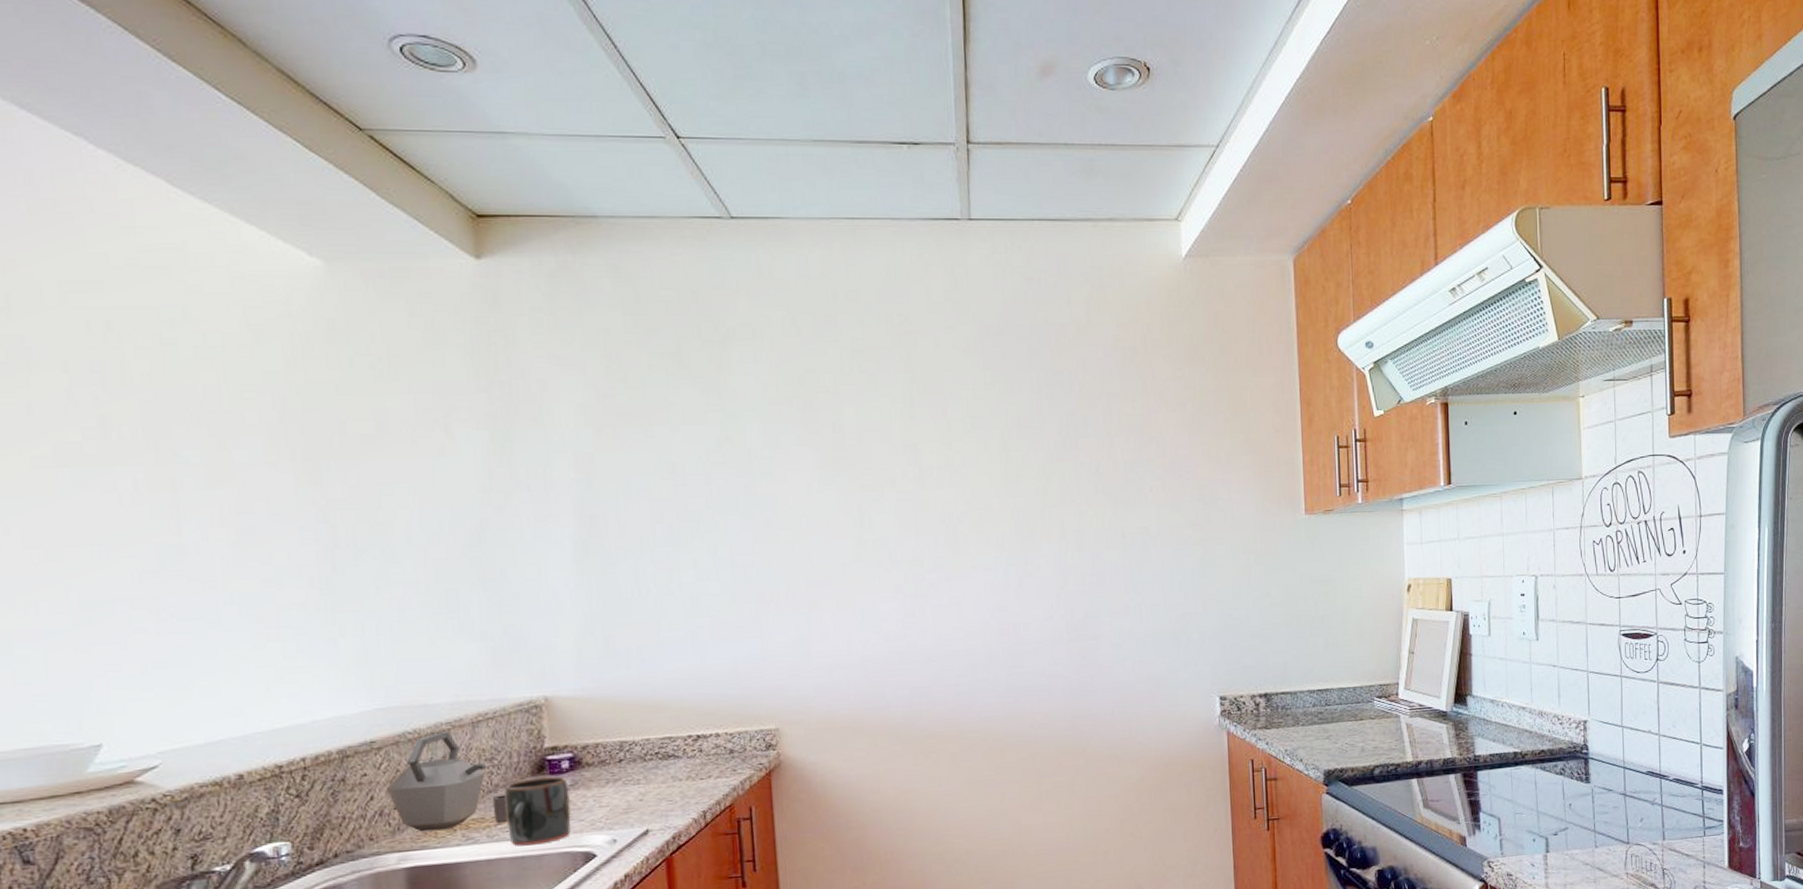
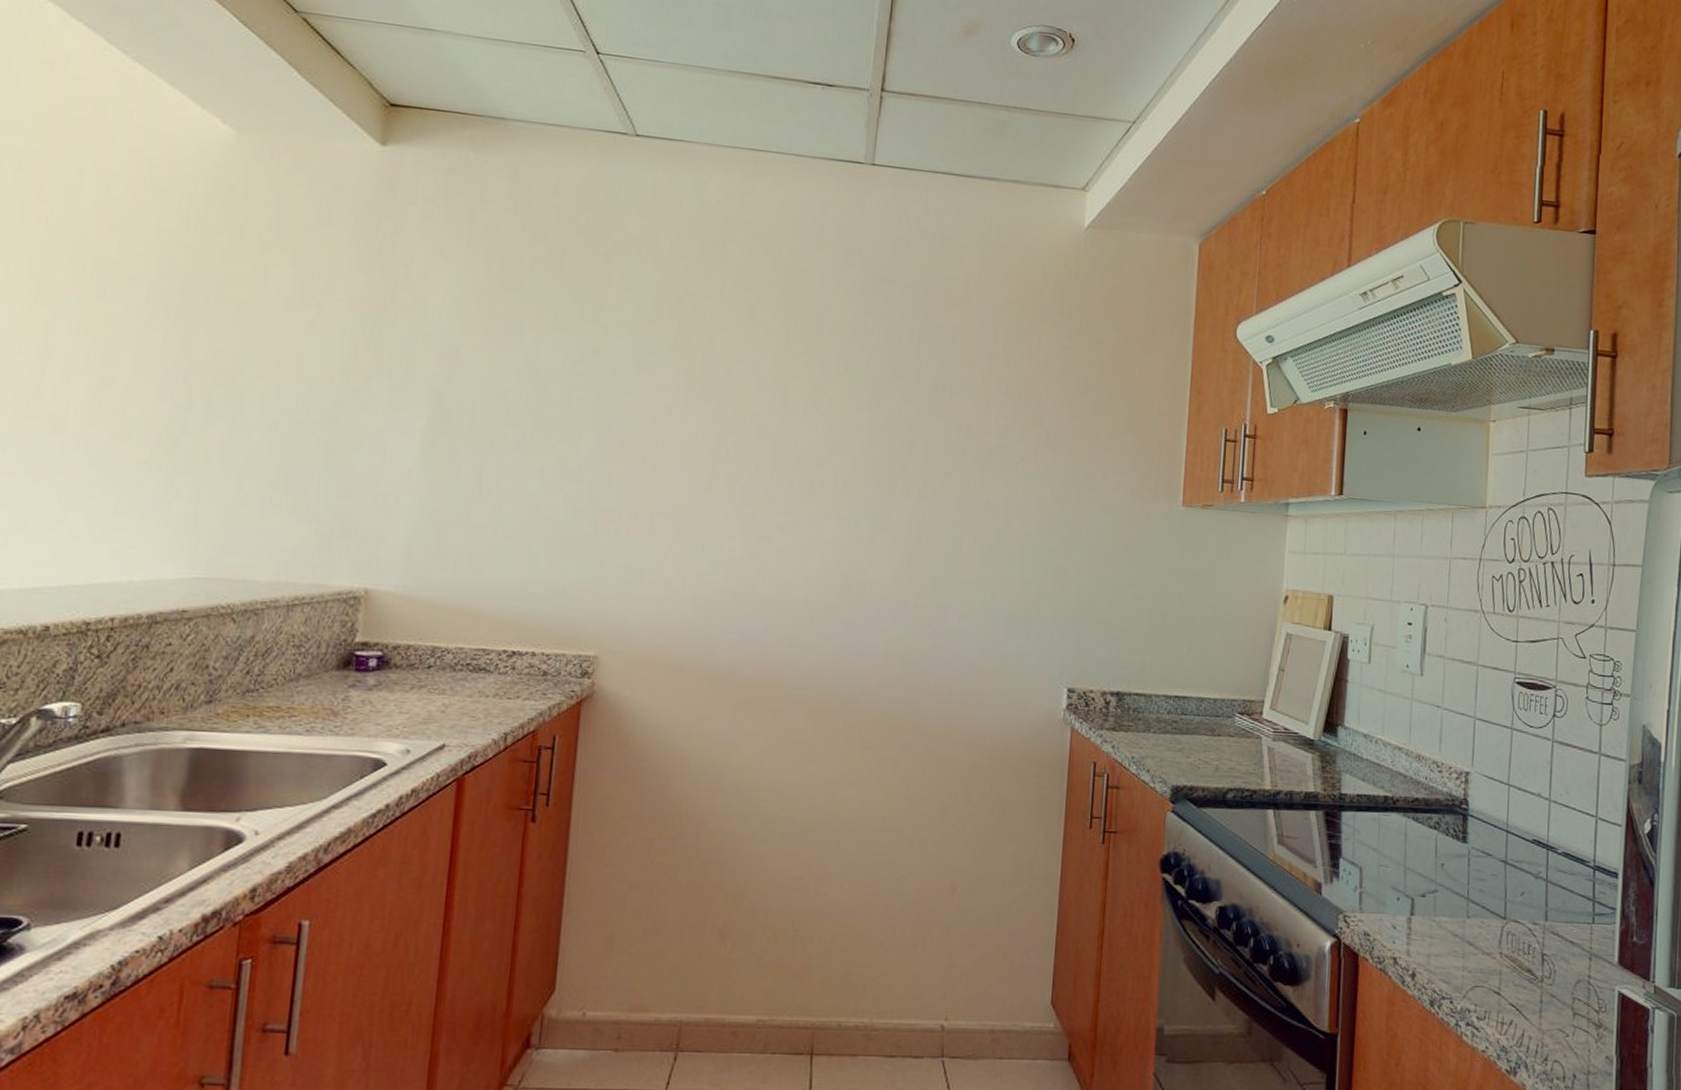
kettle: present [387,731,509,832] -> none [188,610,307,716]
mug: present [504,776,571,846] -> none [301,672,372,744]

